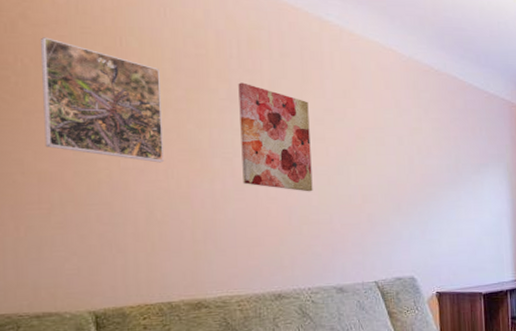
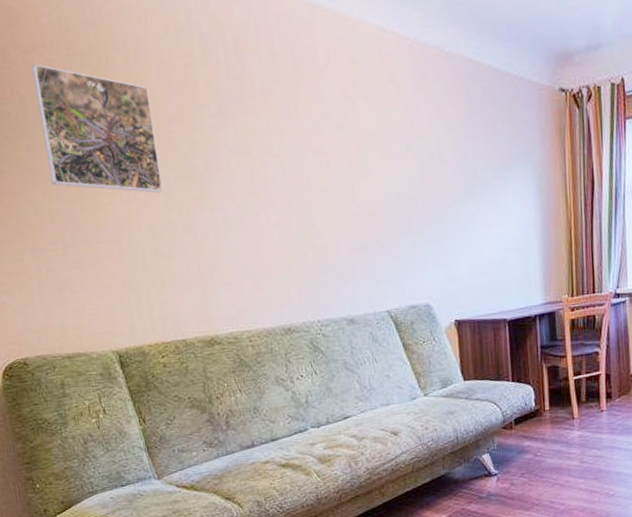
wall art: present [238,82,313,192] -> none [228,93,316,215]

